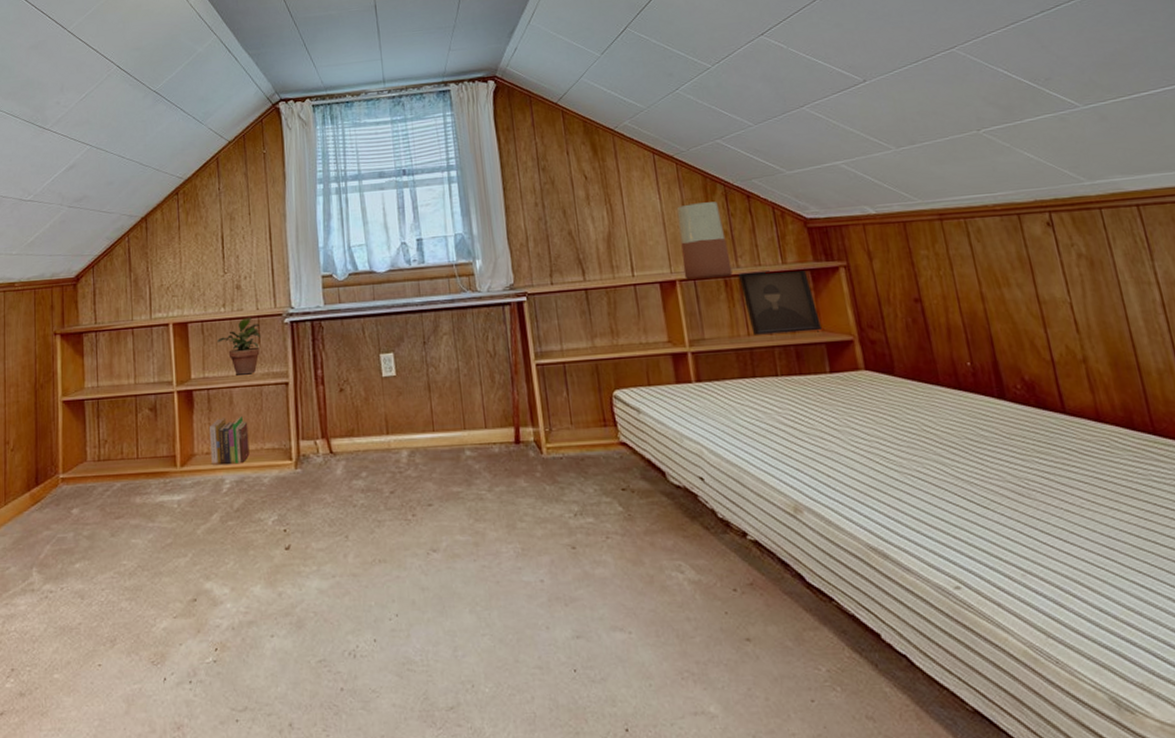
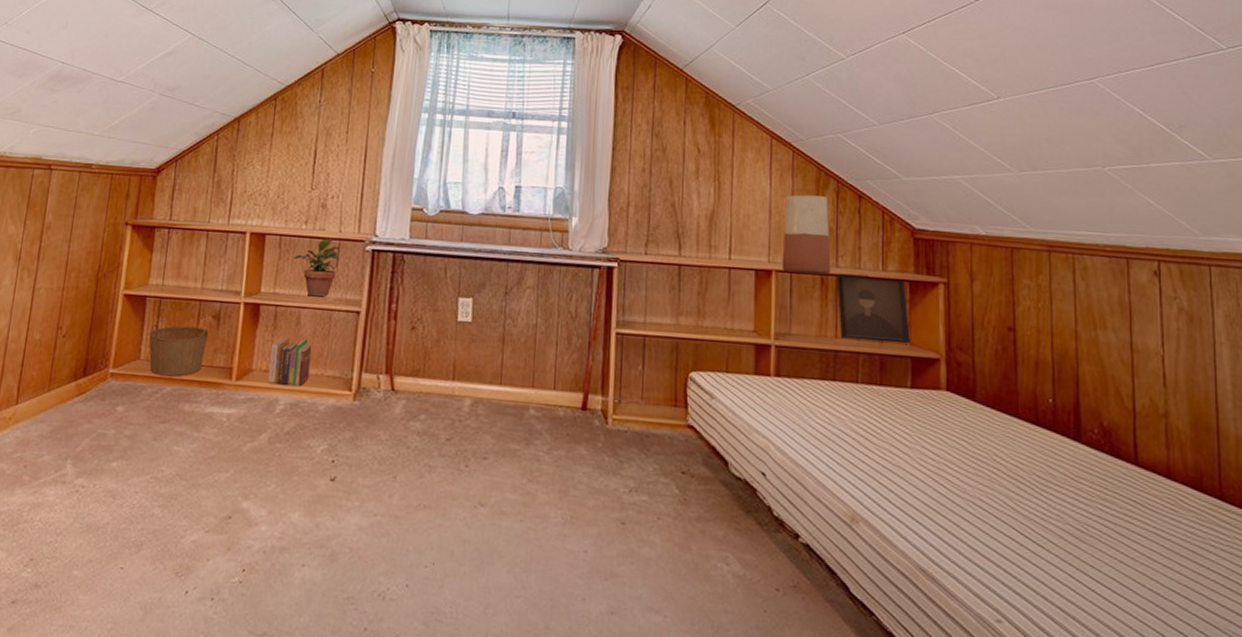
basket: none [92,421,148,474] -> present [148,323,209,377]

